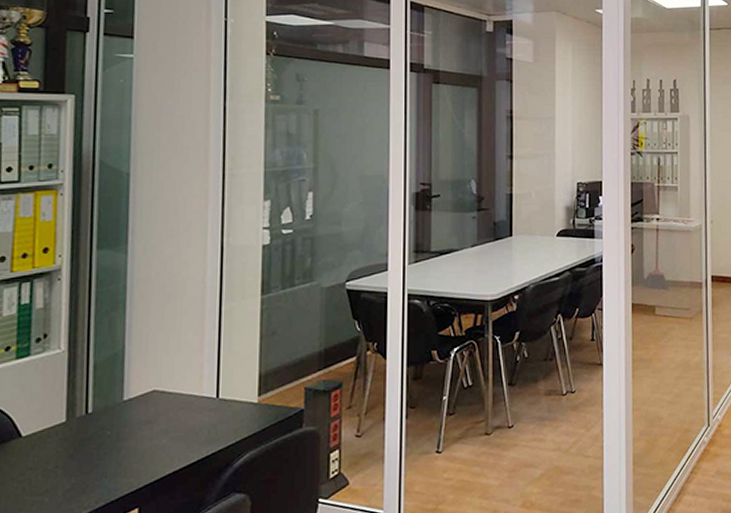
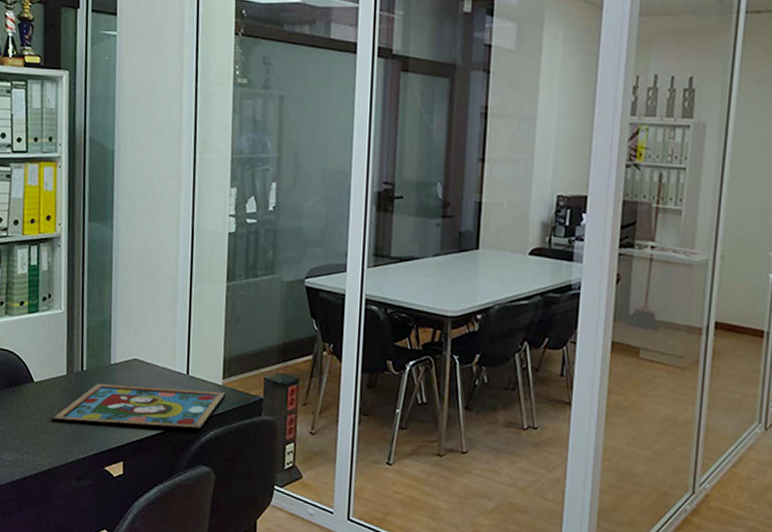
framed painting: none [45,409,263,480] -> present [51,383,227,433]

